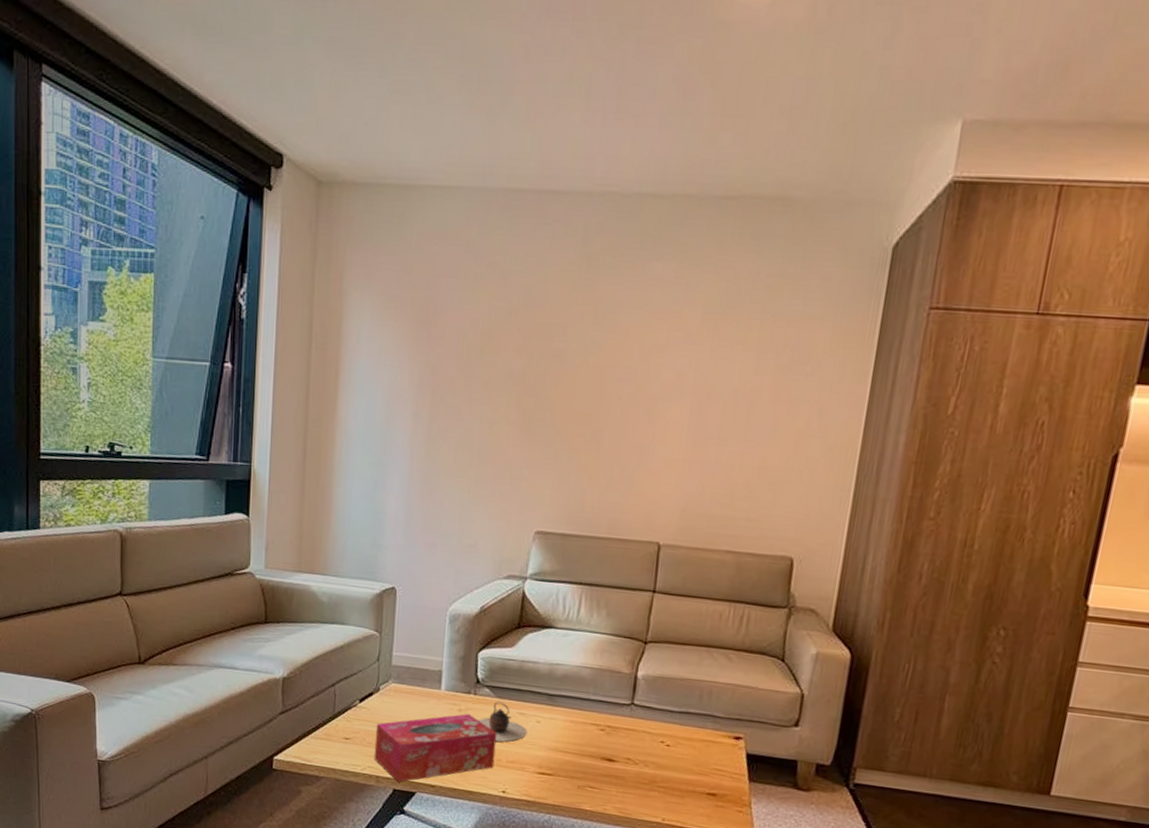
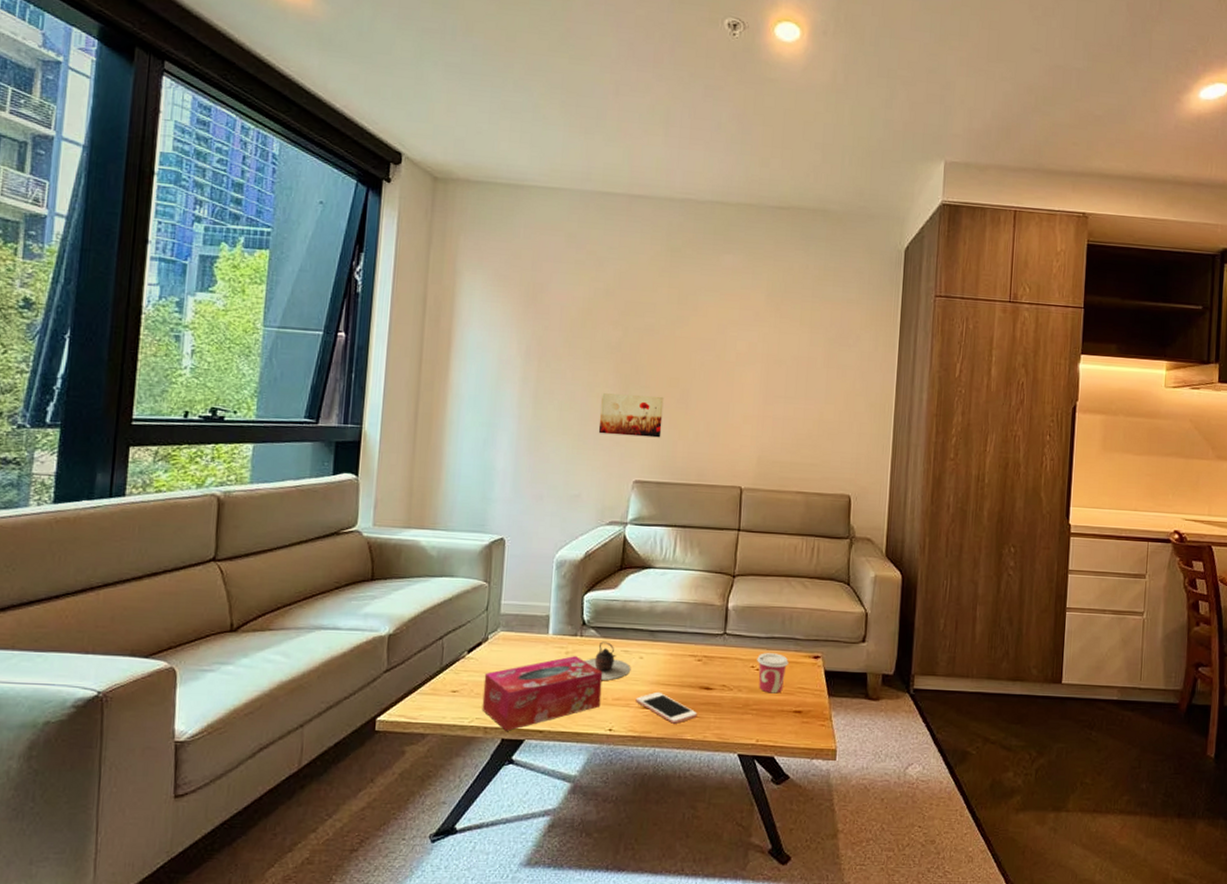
wall art: none [497,431,573,484] -> present [598,393,664,438]
cell phone: none [531,758,598,793] -> present [635,691,697,724]
cup: none [667,728,705,773] -> present [757,653,789,694]

